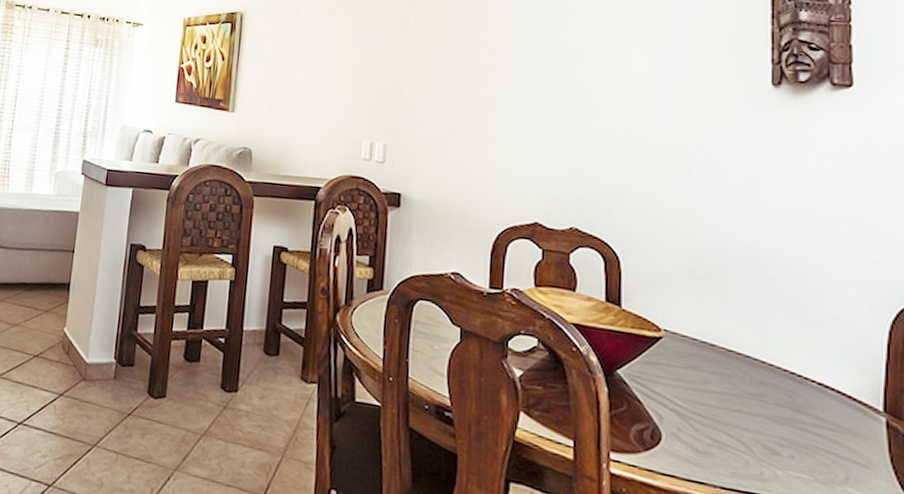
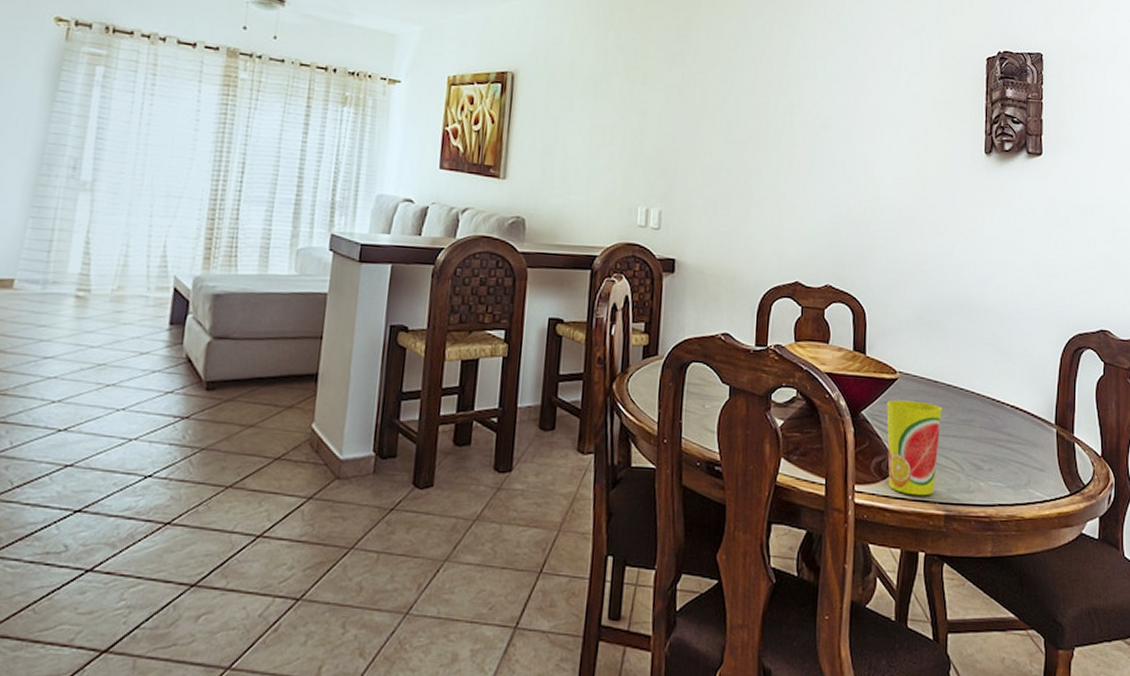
cup: none [649,361,722,477] -> present [886,400,942,496]

